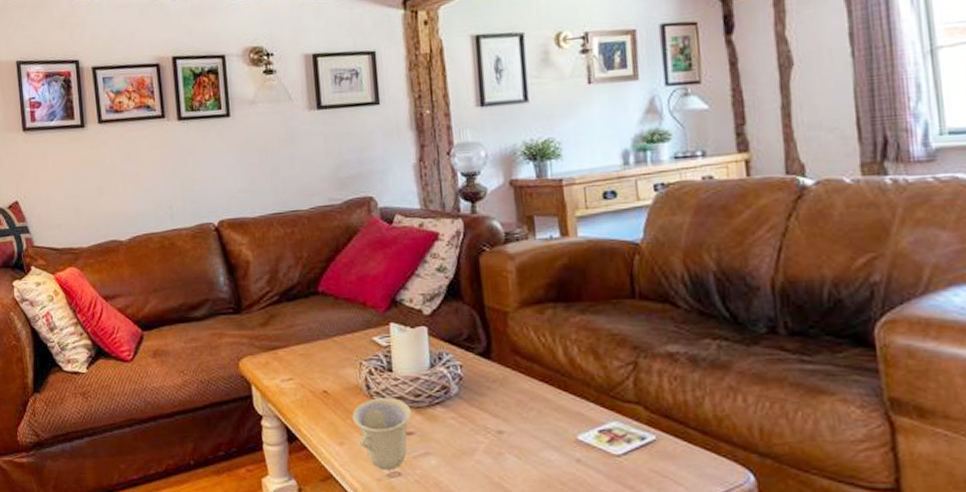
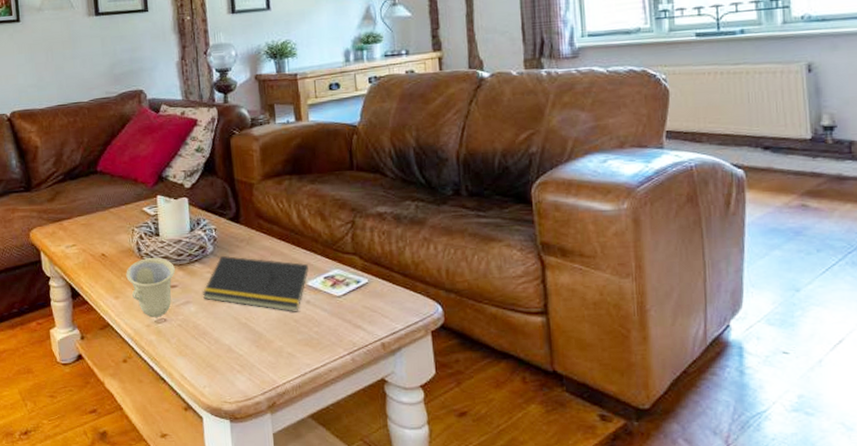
notepad: none [446,399,578,473] -> present [203,256,308,312]

